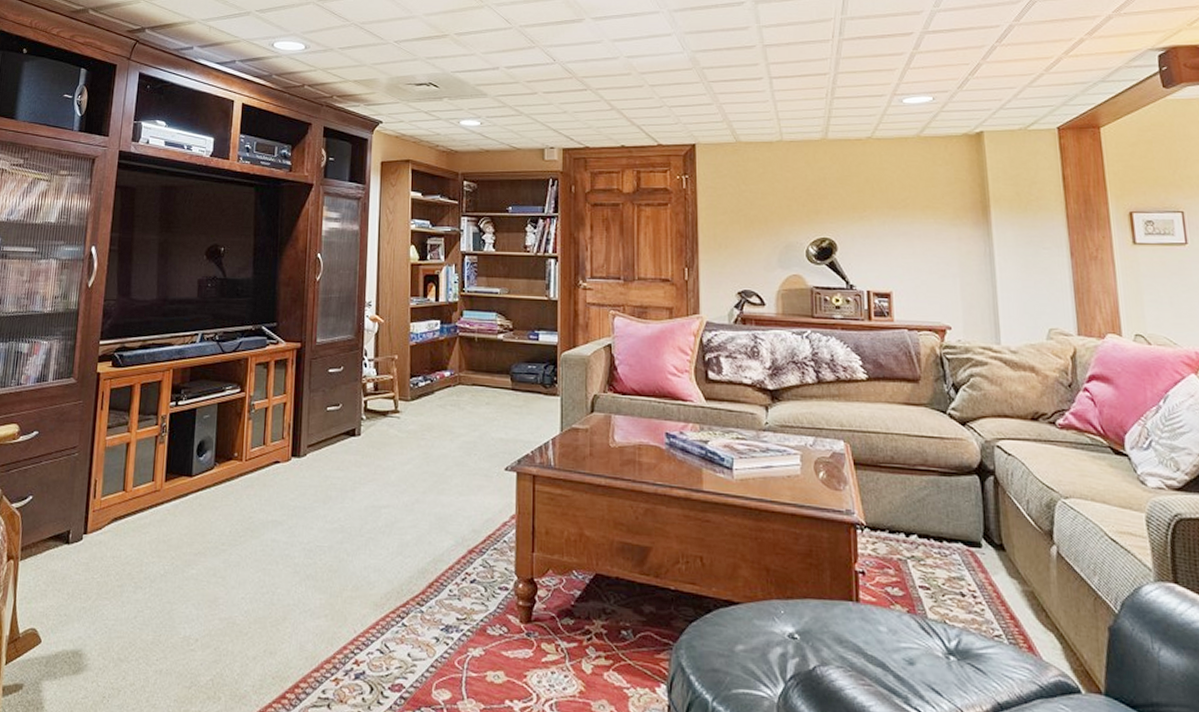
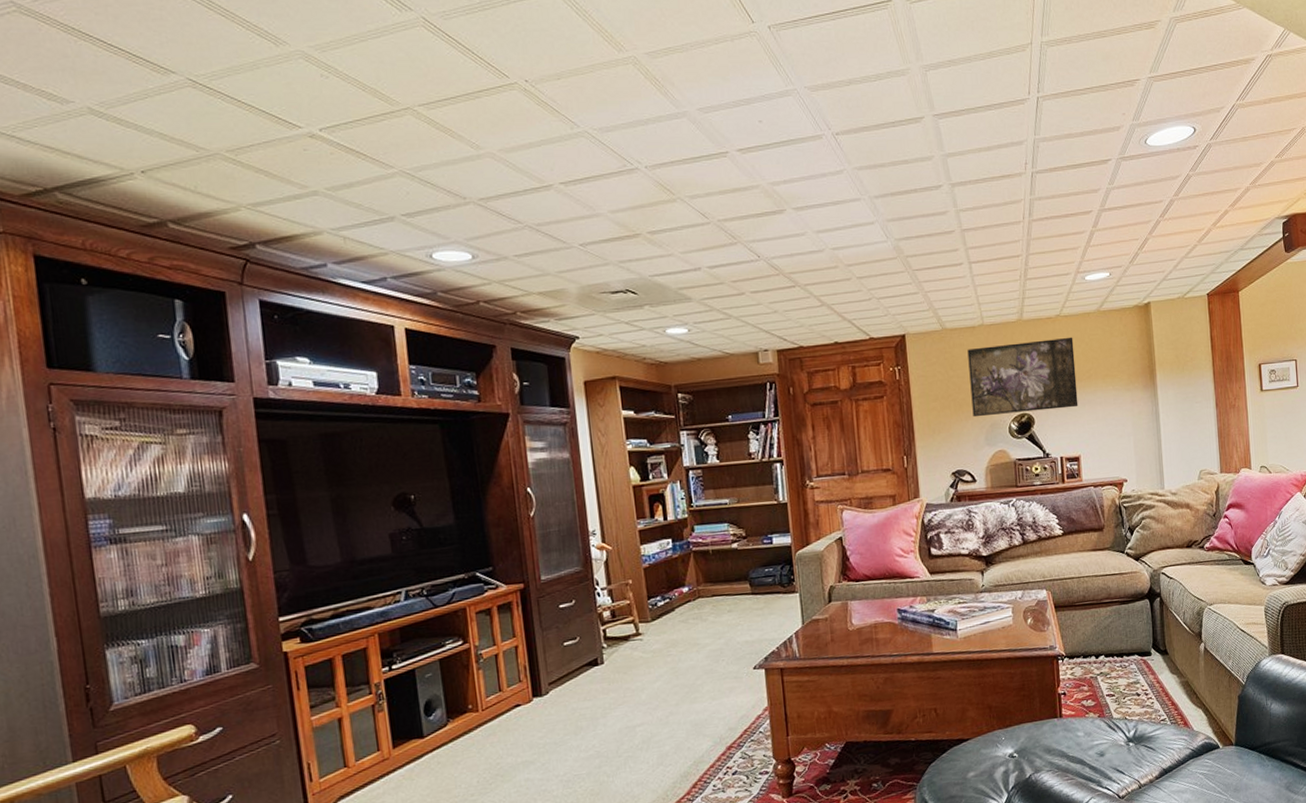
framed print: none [763,161,891,238] -> present [967,337,1079,418]

